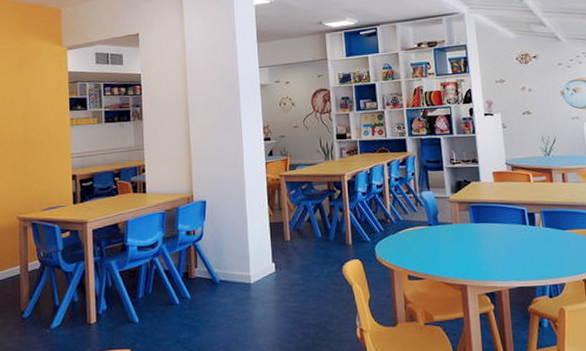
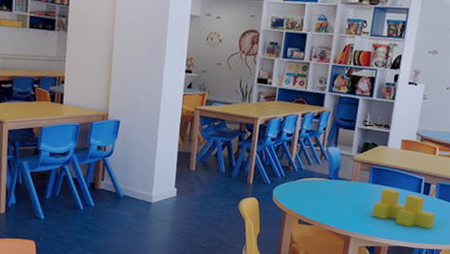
toy blocks: none [481,225,550,264] -> present [371,188,436,229]

